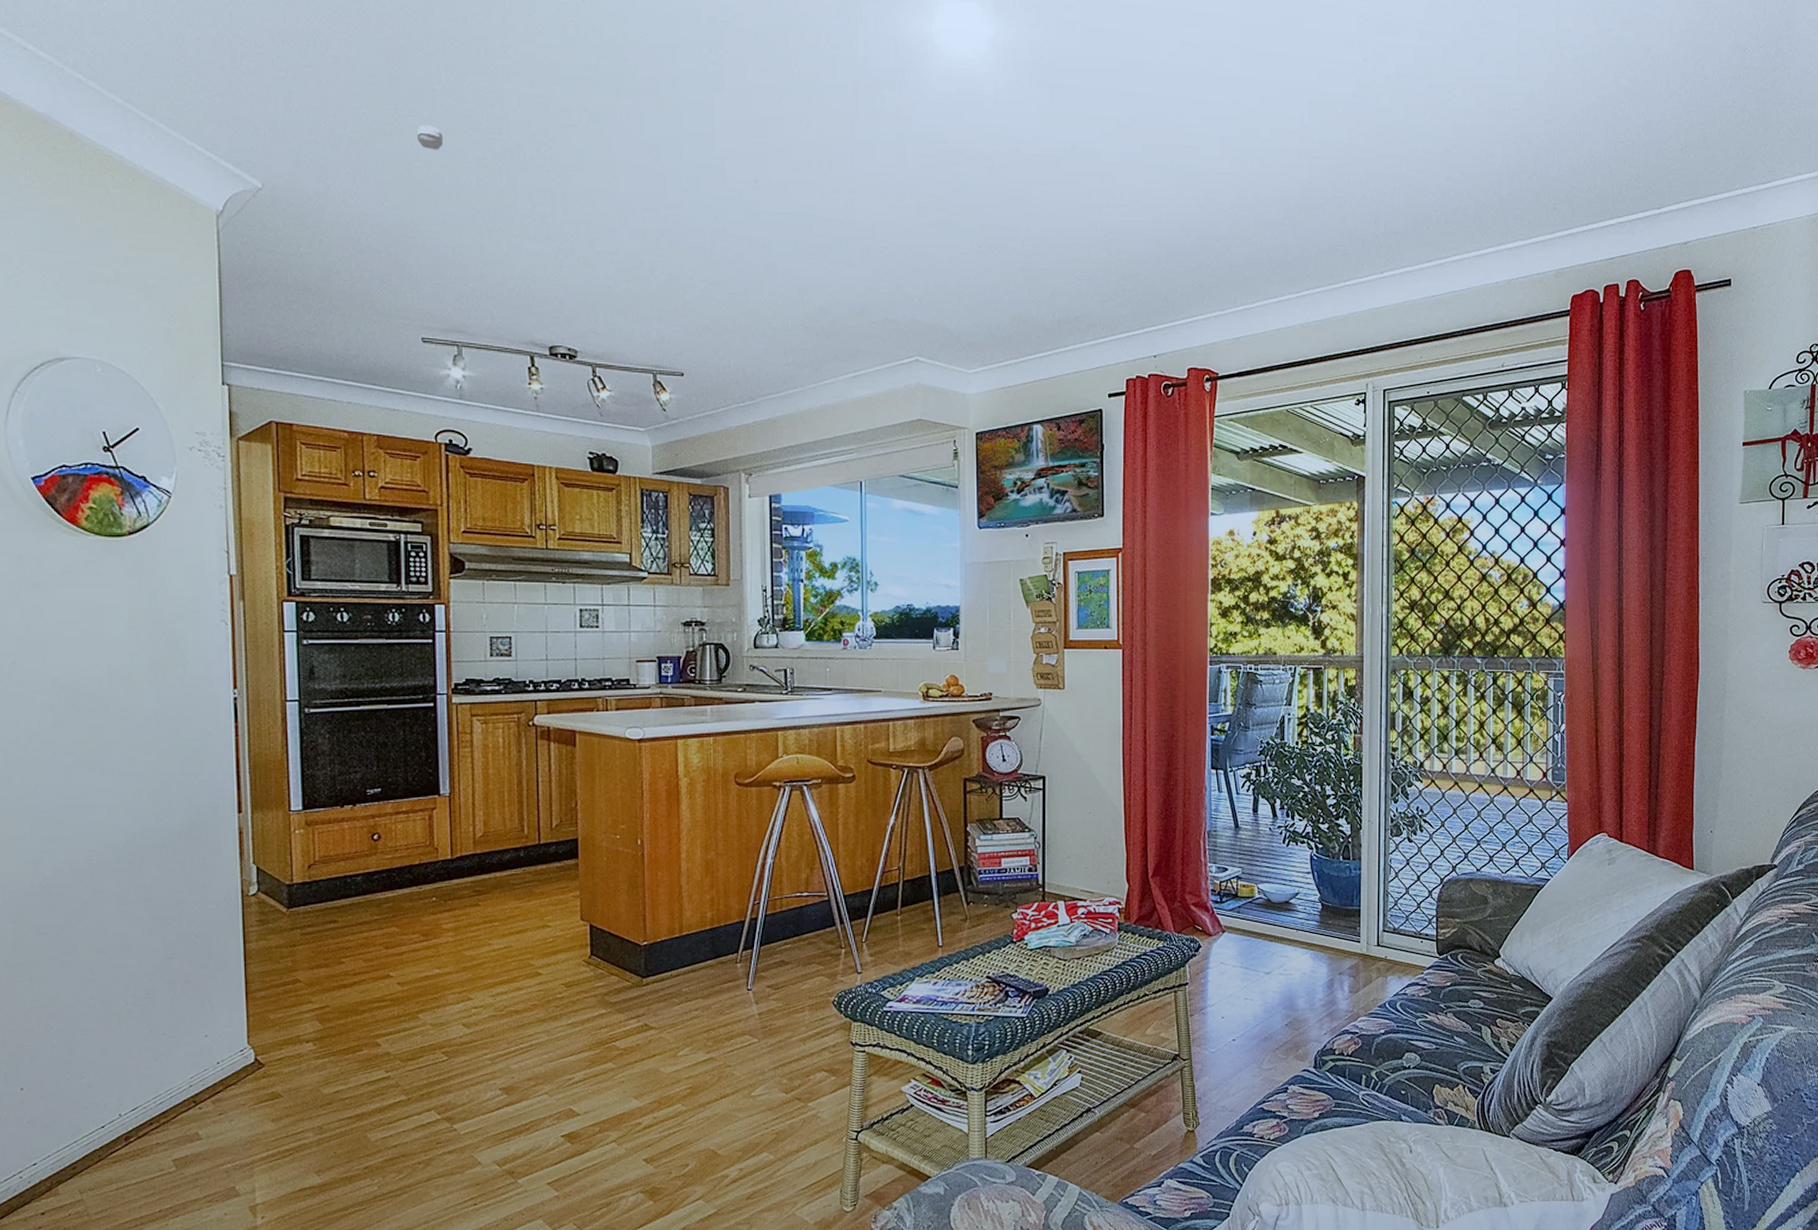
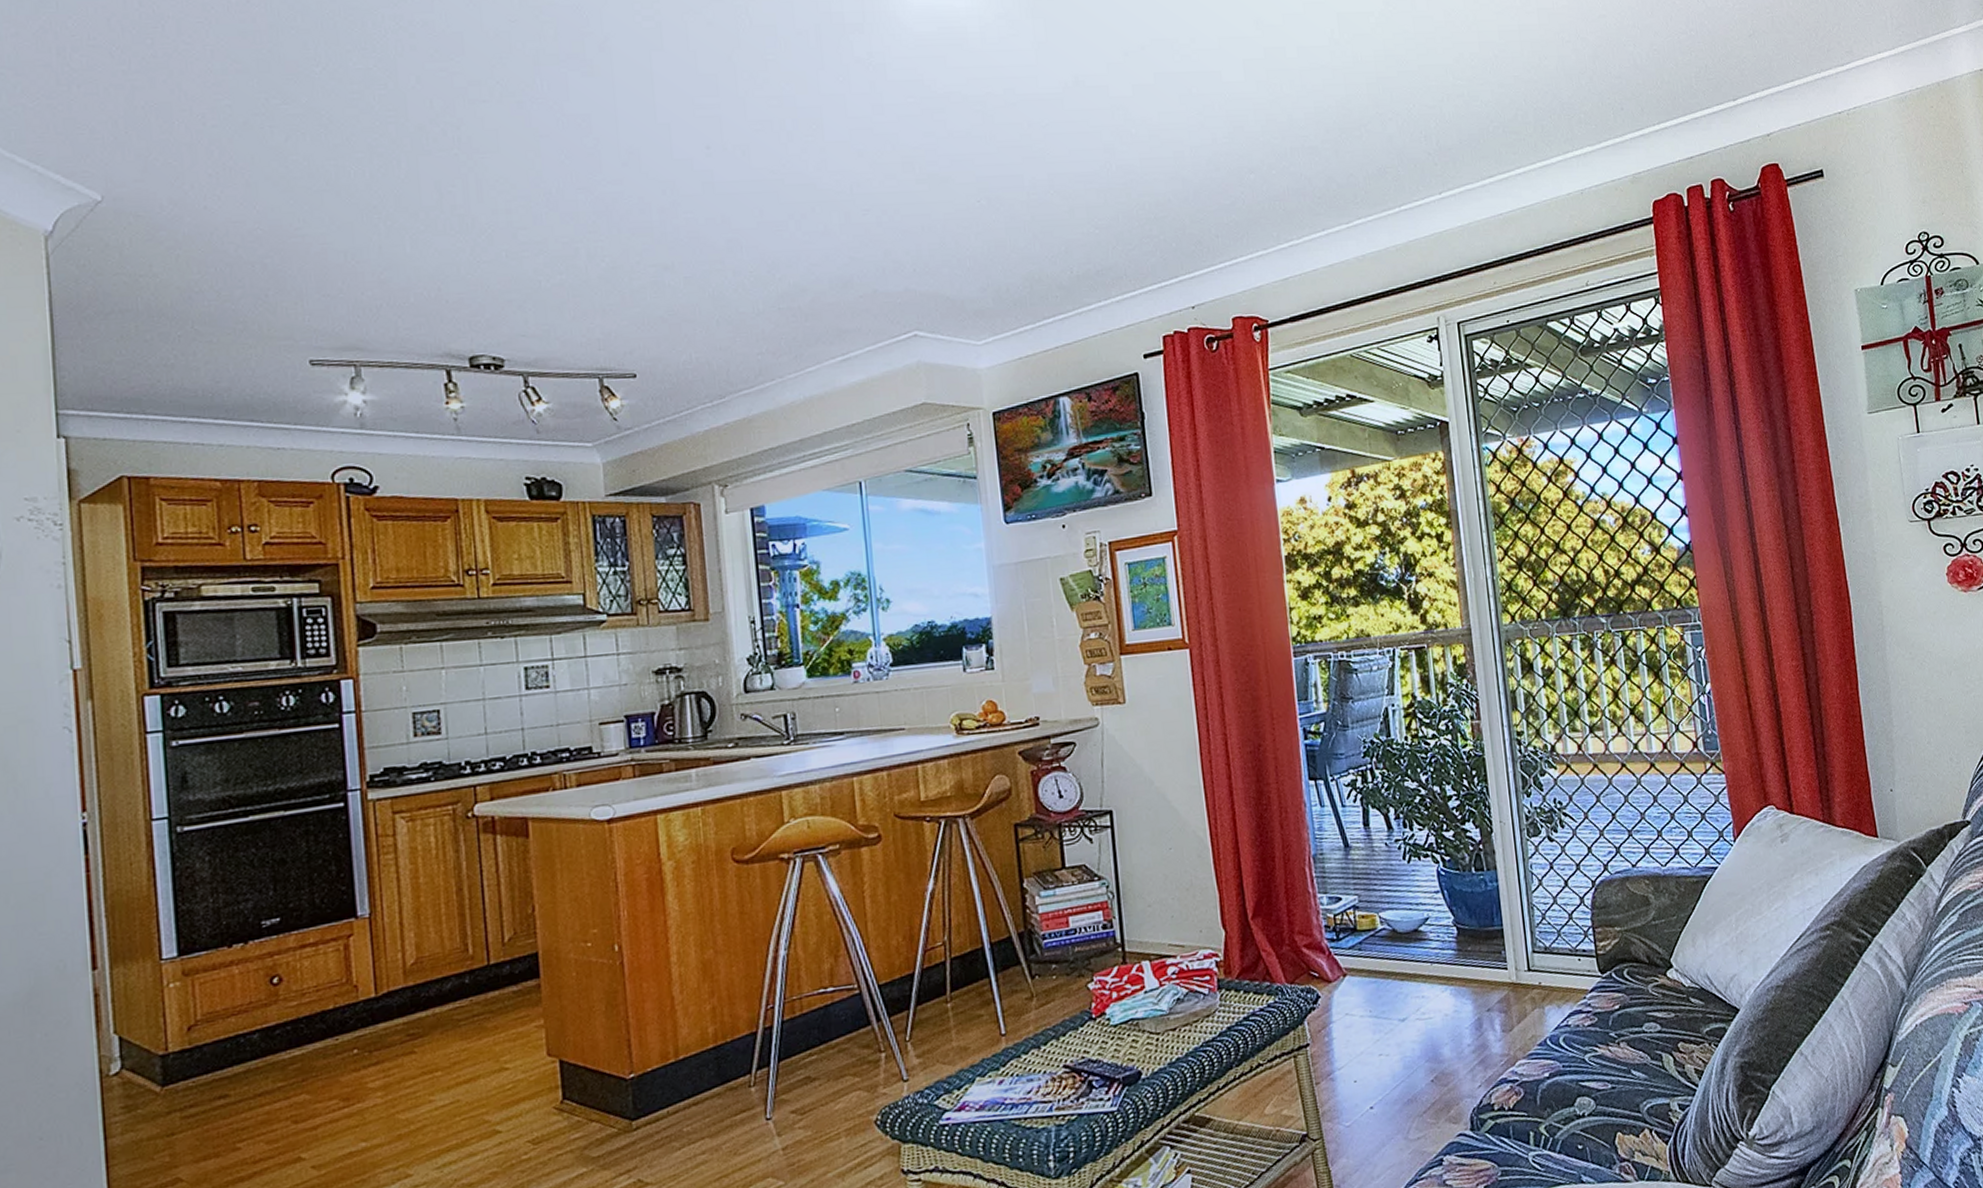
smoke detector: present [416,125,444,150] -> none [293,113,327,141]

